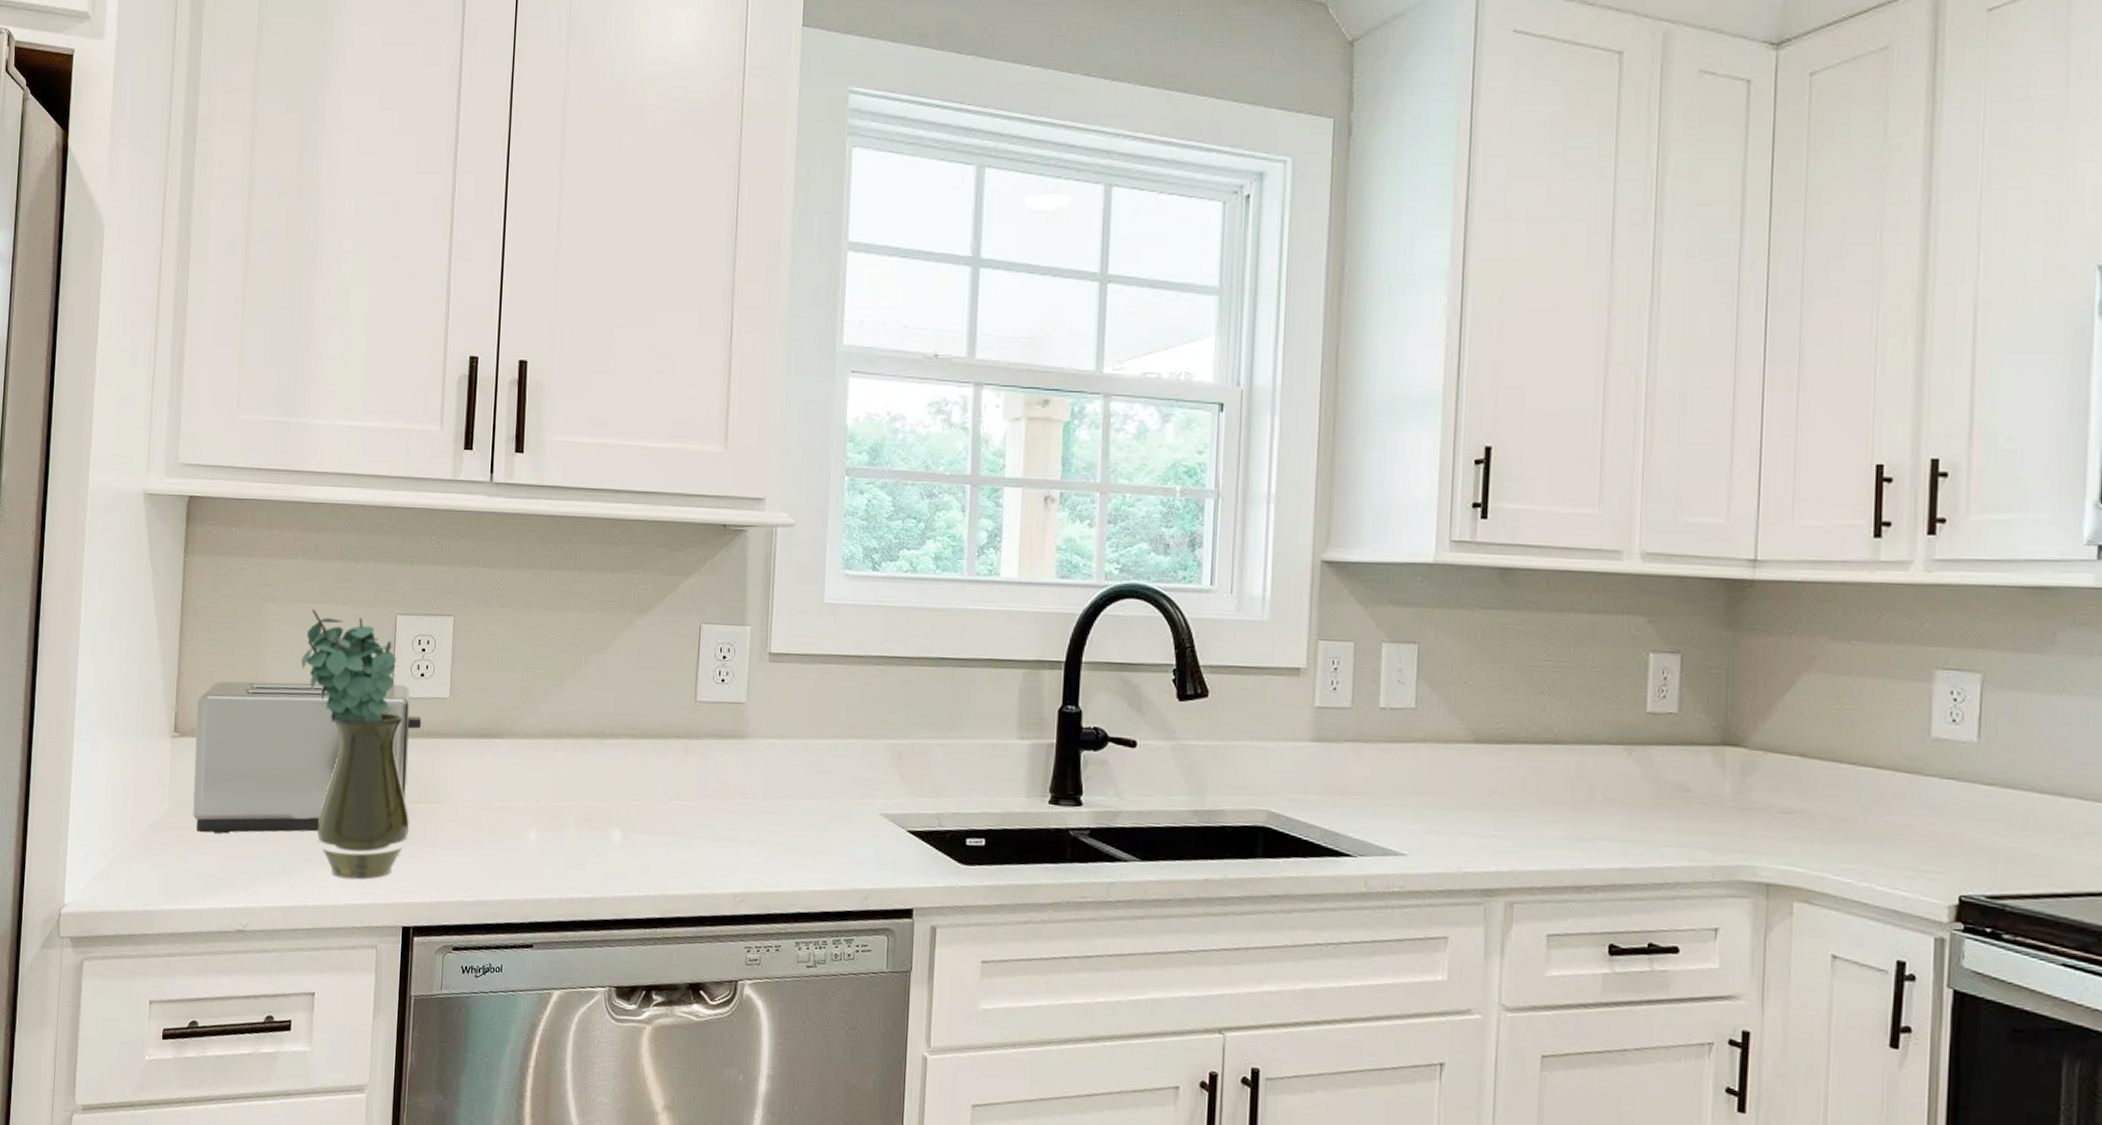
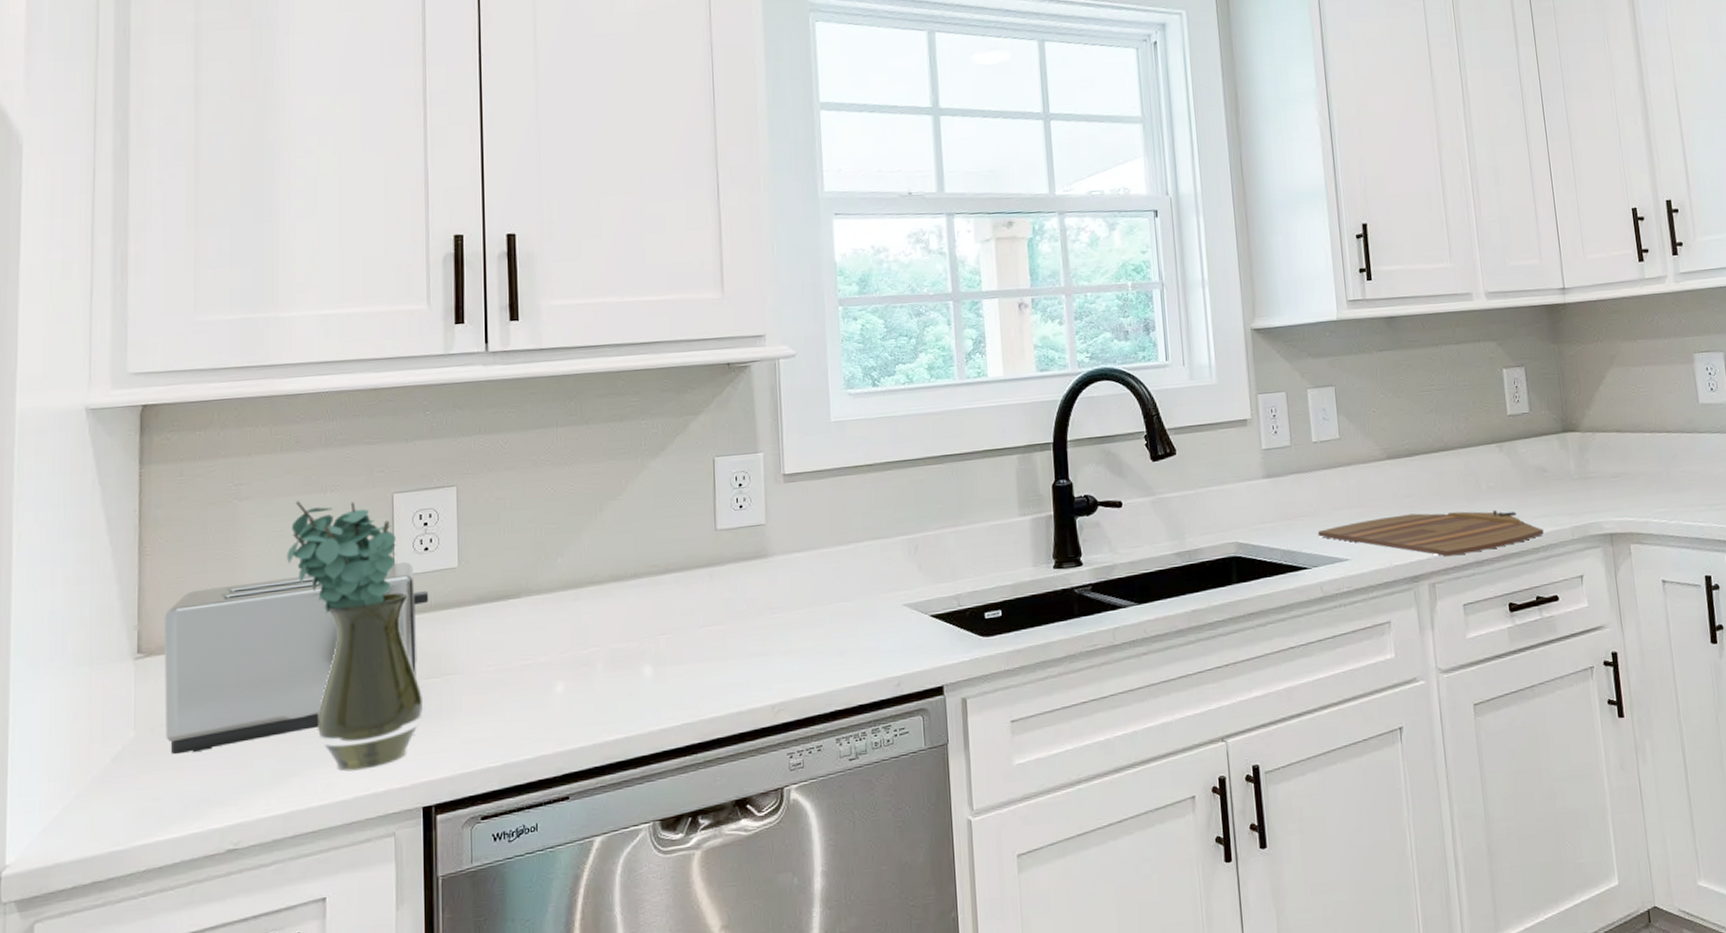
cutting board: none [1370,811,1673,875] -> present [1317,510,1544,557]

